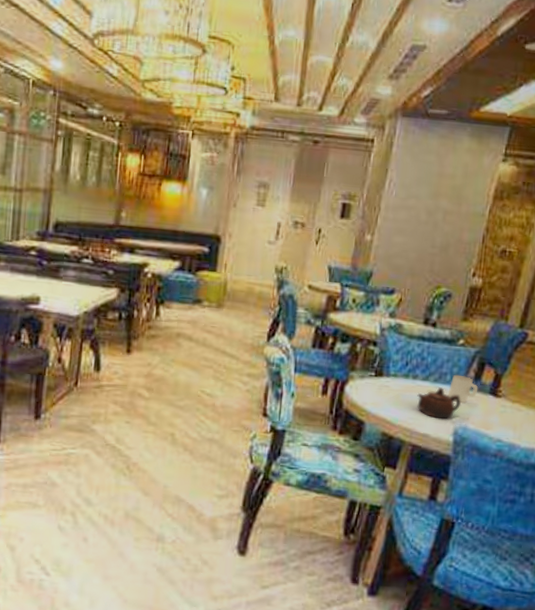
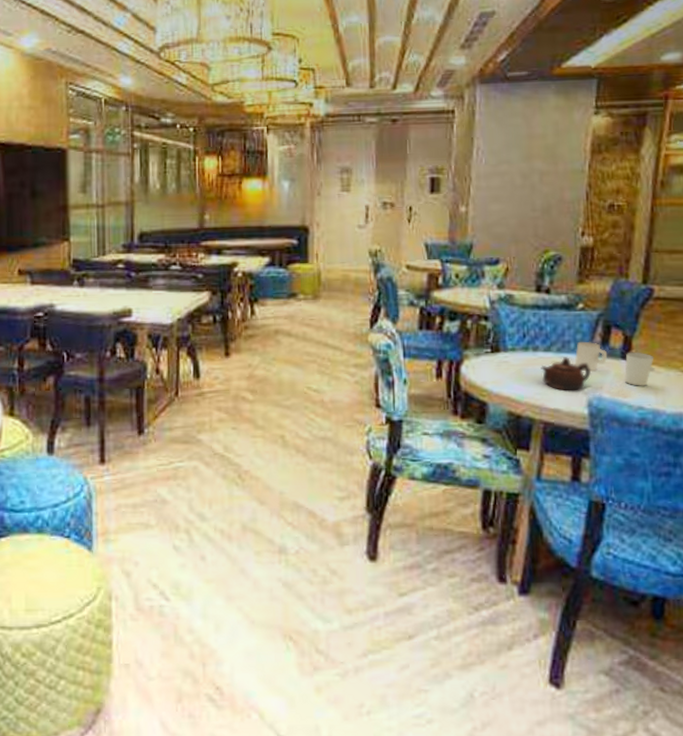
cup: none [489,389,518,421] -> present [625,352,655,386]

